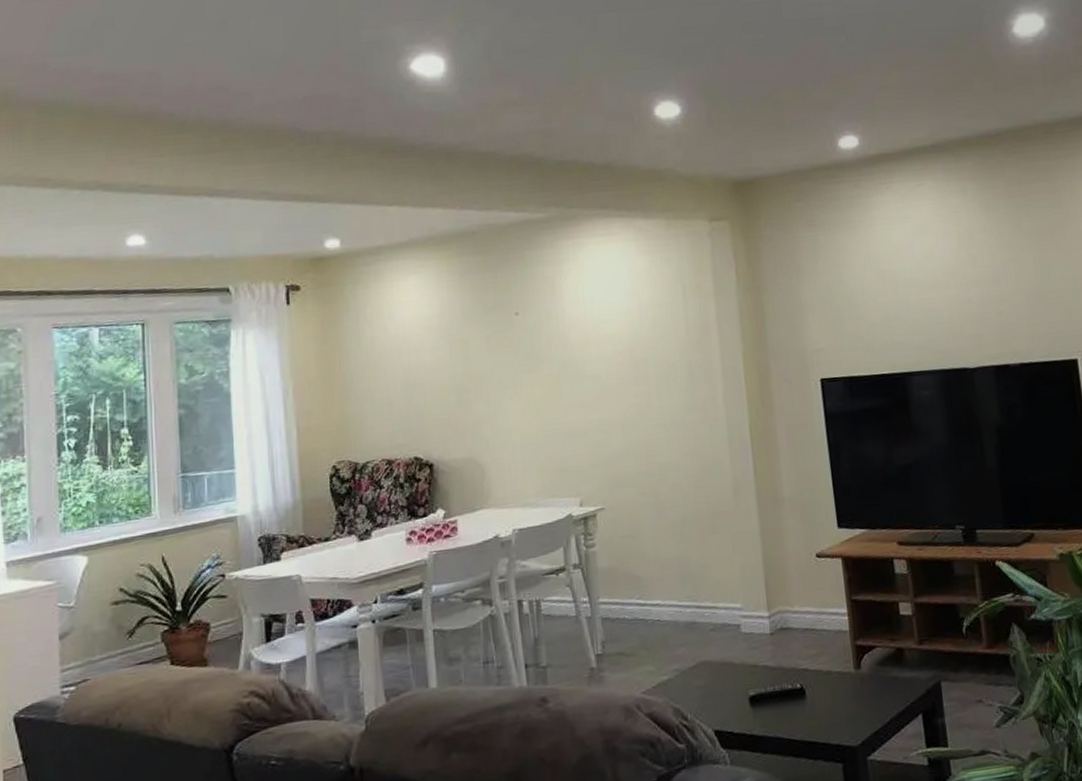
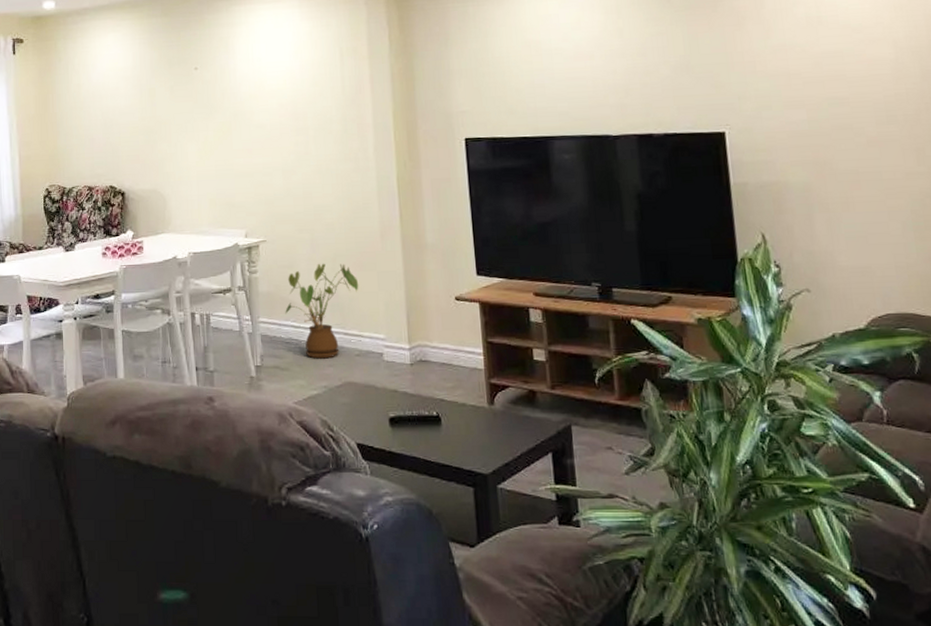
house plant: none [628,527,712,639] -> present [285,263,359,359]

